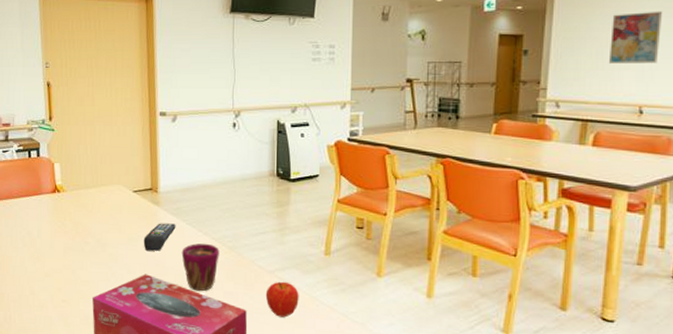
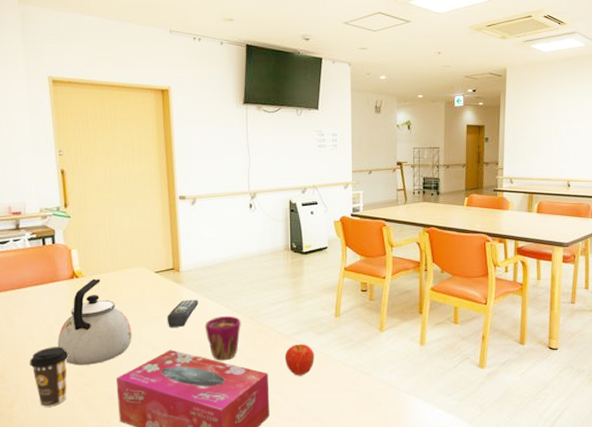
coffee cup: none [14,259,49,319] -> present [30,347,69,407]
kettle: none [38,194,109,282] -> present [57,278,132,365]
wall art: present [608,11,663,64] -> none [545,108,580,148]

